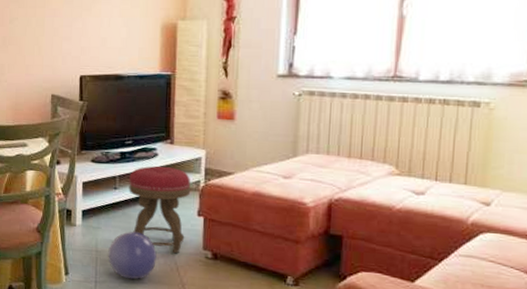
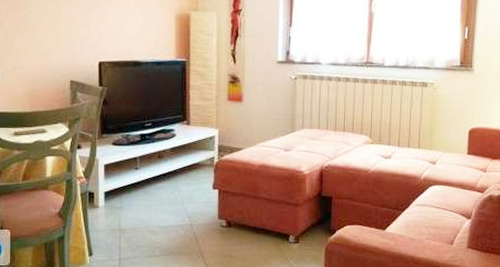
ball: present [108,231,157,280] -> none [131,208,177,253]
stool: present [129,166,191,254] -> none [149,145,207,225]

